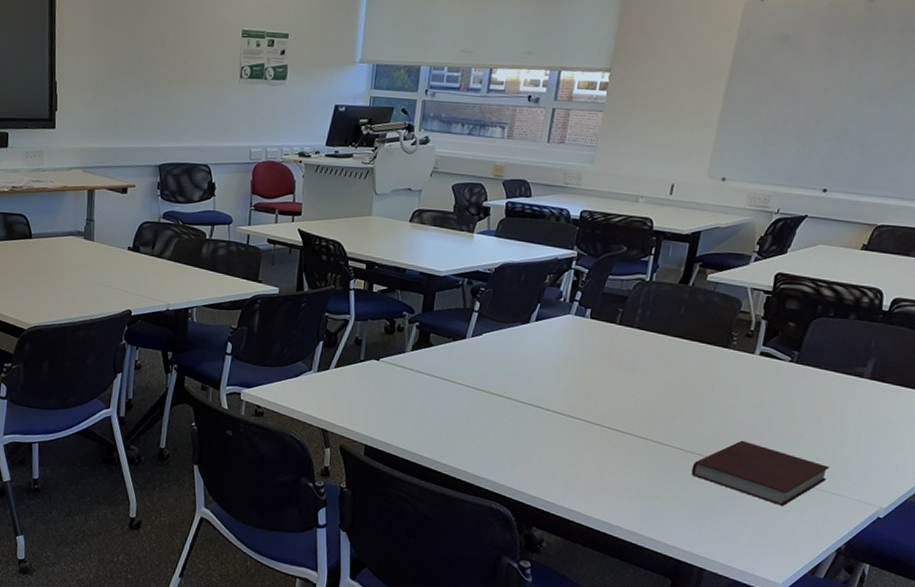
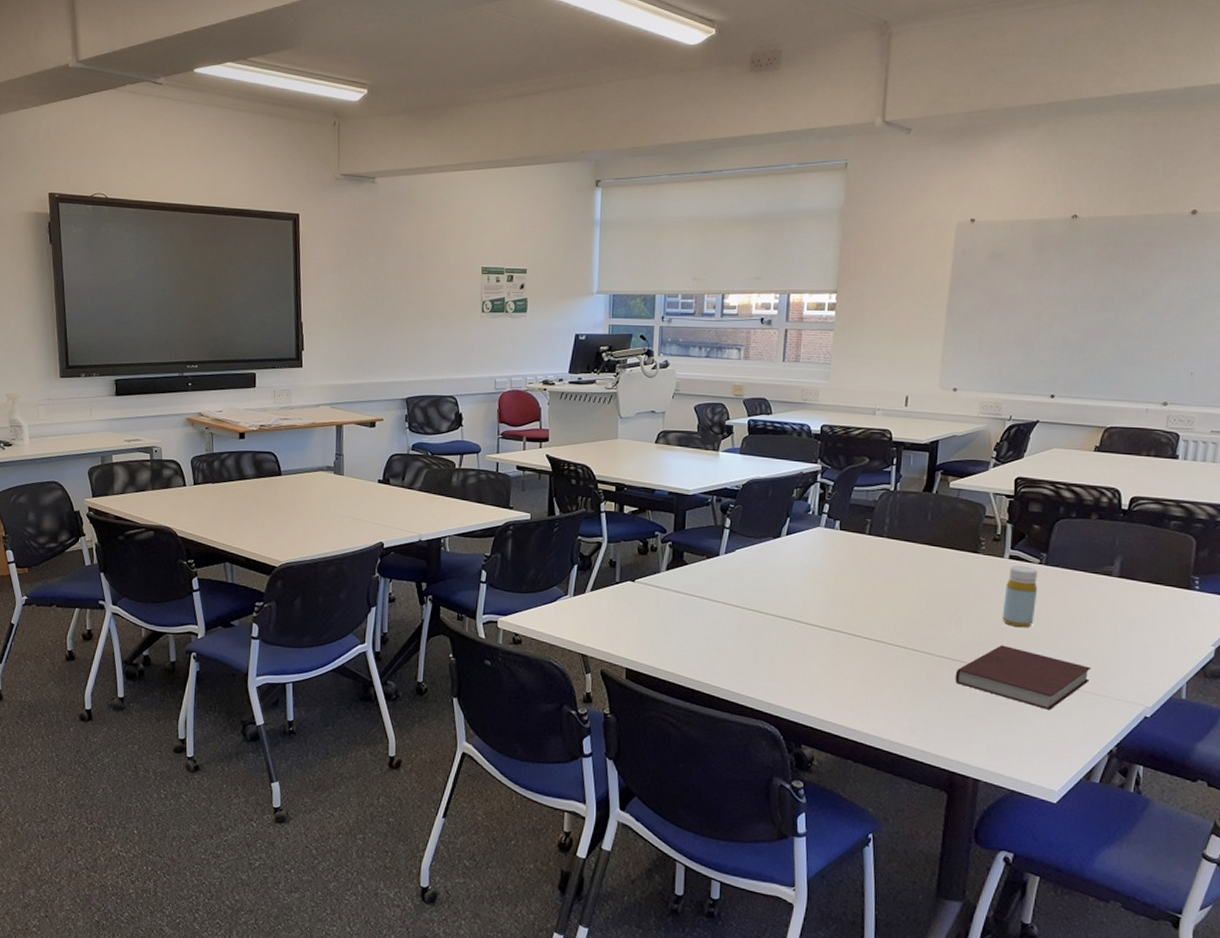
bottle: none [745,362,788,425] -> present [1002,566,1038,628]

